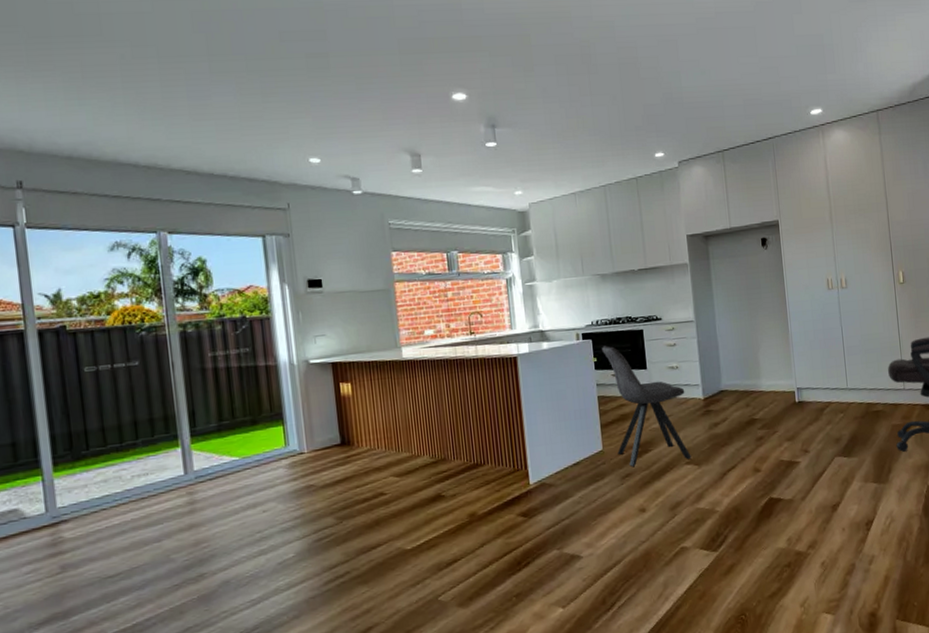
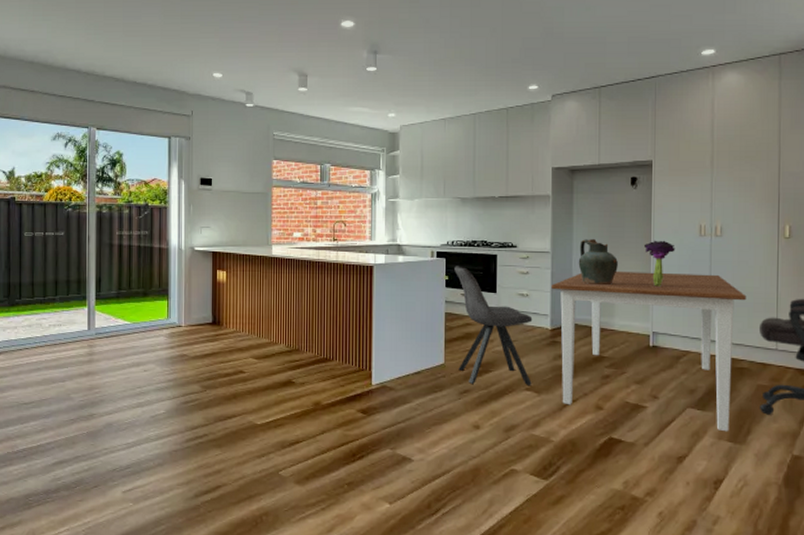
dining table: none [699,325,874,474] -> present [551,272,747,432]
ceramic jug: none [721,303,759,349] -> present [578,239,618,284]
bouquet: none [779,297,808,343] -> present [643,240,675,286]

